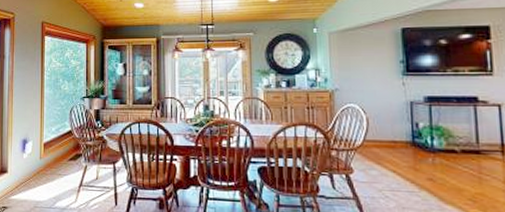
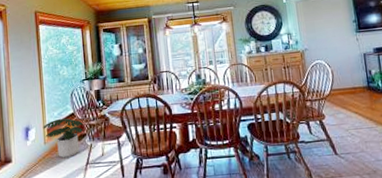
potted plant: none [39,134,81,177] -> present [42,118,85,158]

